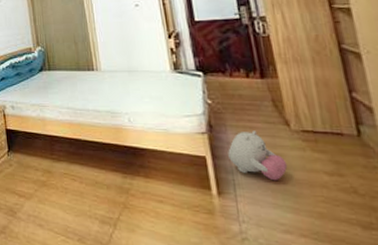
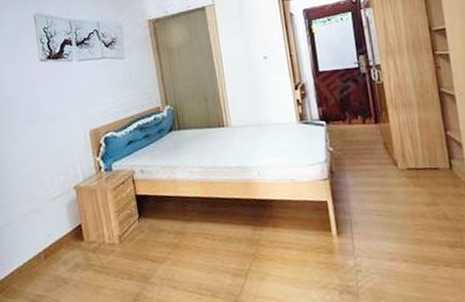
plush toy: present [228,130,288,181] -> none [346,172,395,217]

